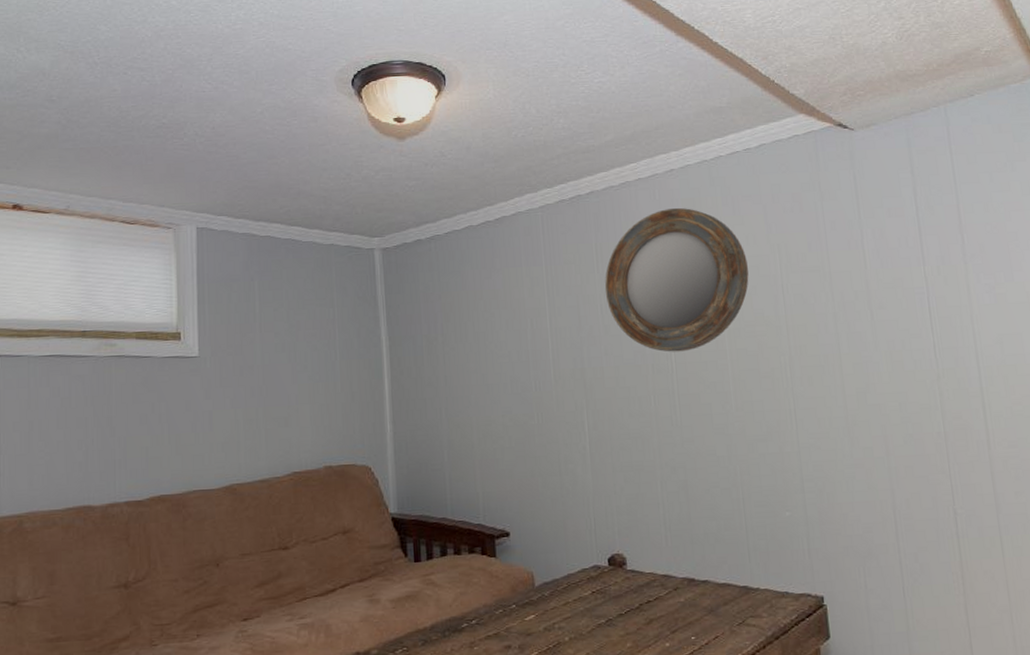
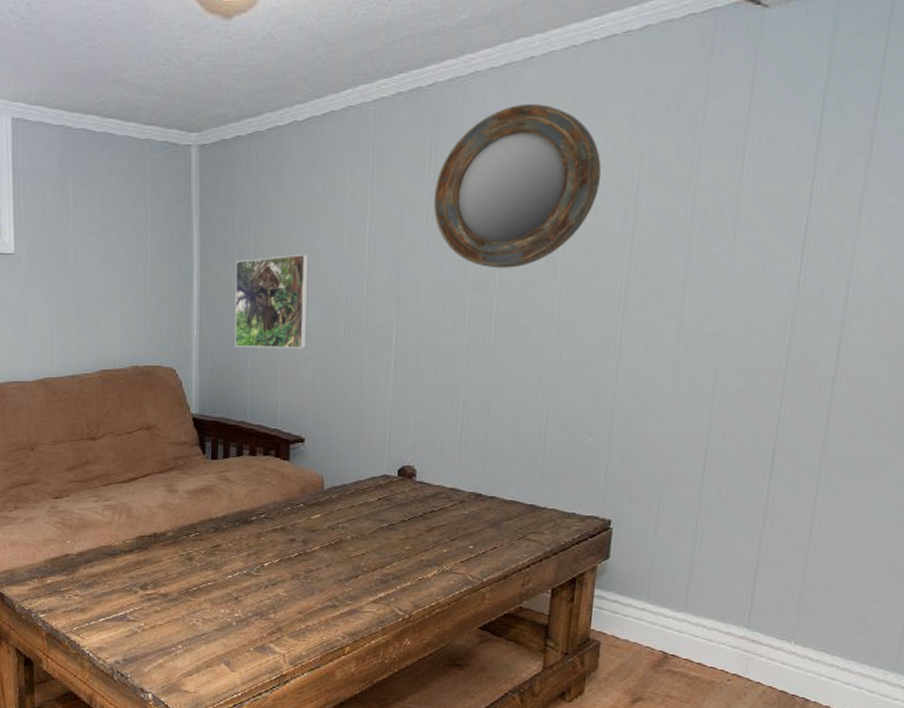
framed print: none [425,345,502,441] -> present [235,253,309,348]

